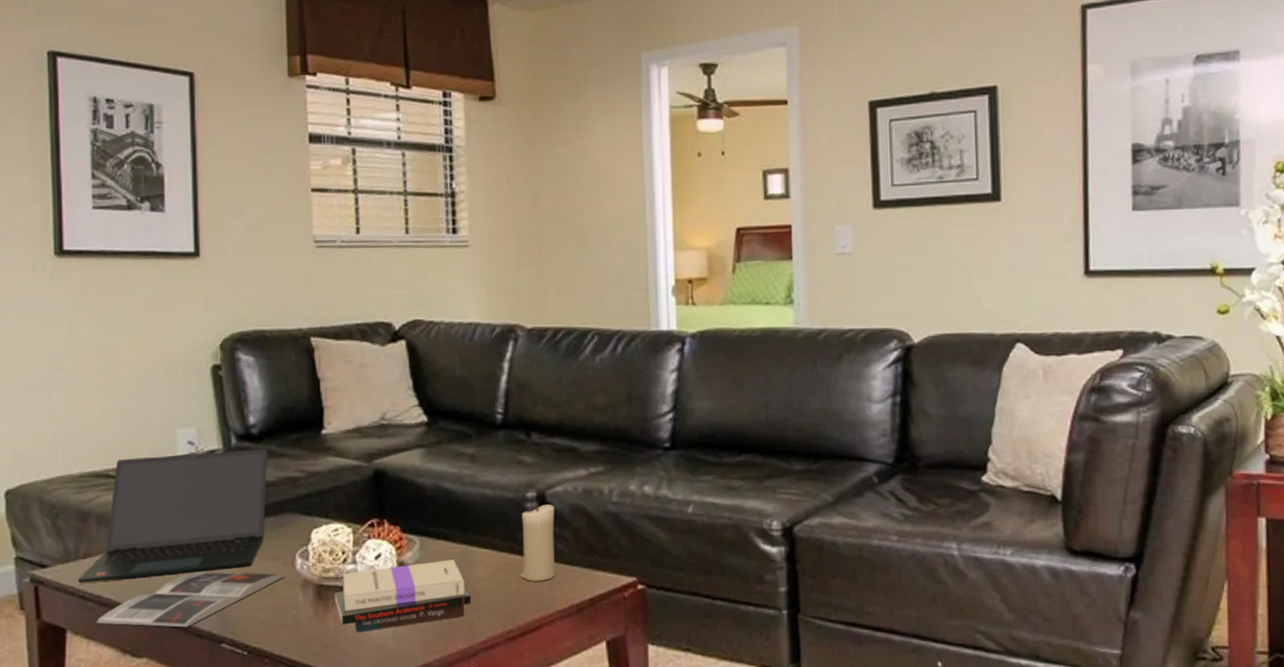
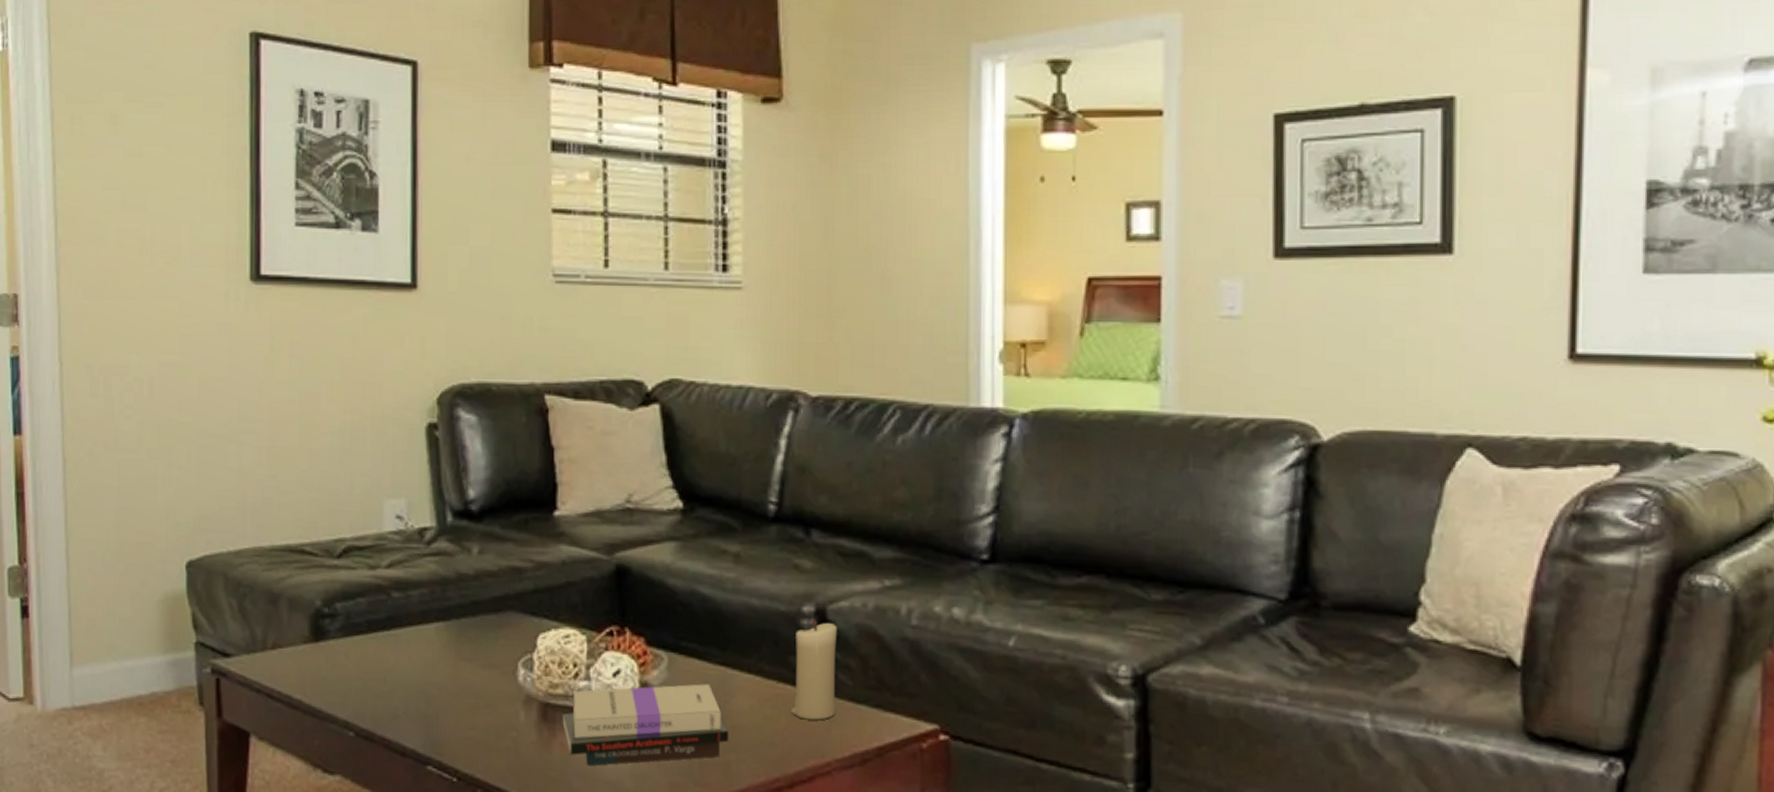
laptop: present [78,449,268,583] -> none [265,530,490,679]
magazine: present [96,571,286,628] -> none [284,675,505,743]

